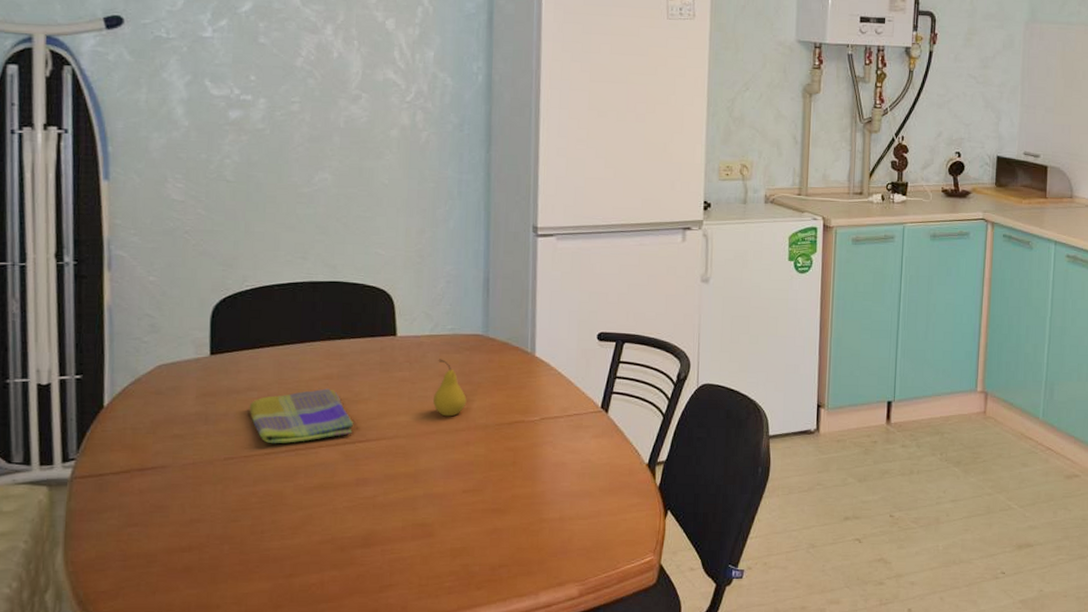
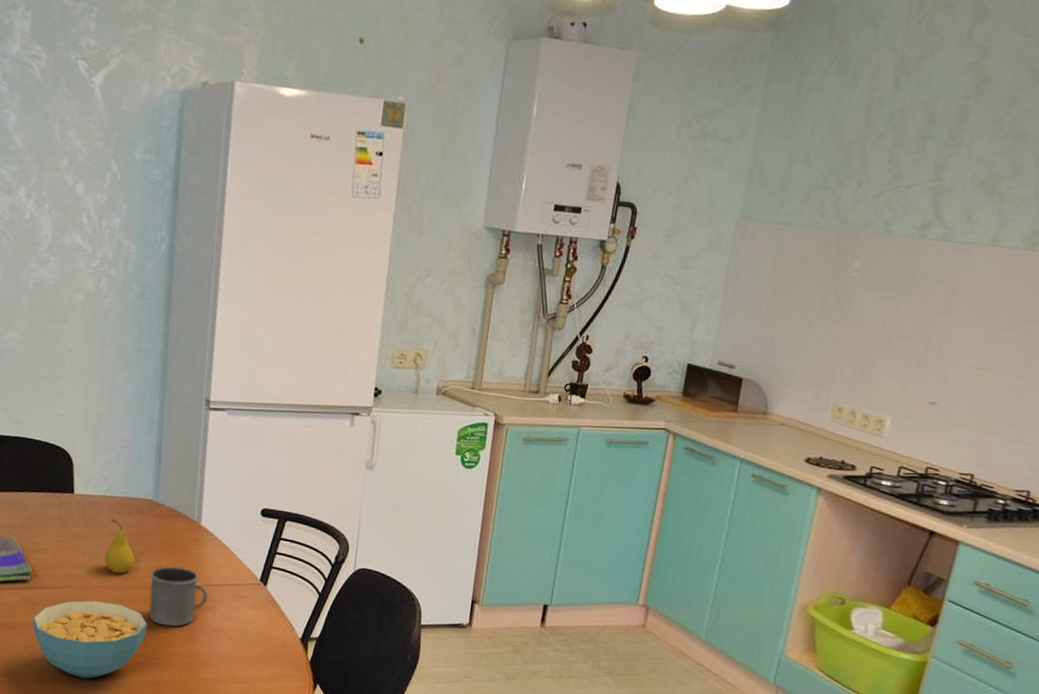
cereal bowl: none [355,449,483,535] -> present [32,600,148,679]
mug: none [483,401,547,467] -> present [148,565,209,627]

